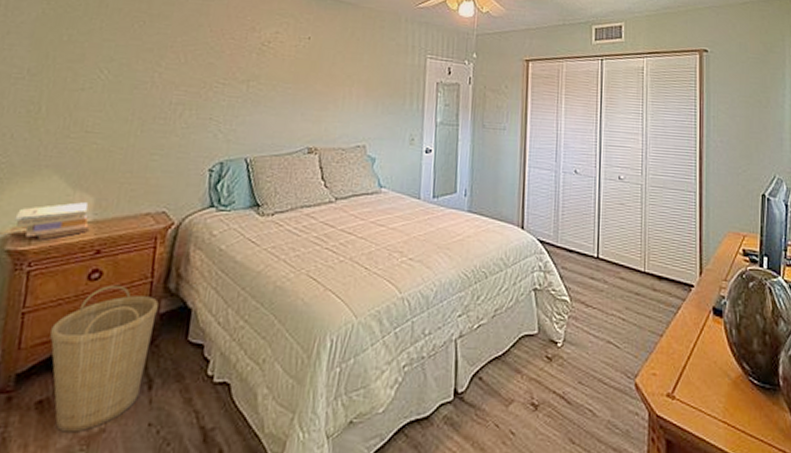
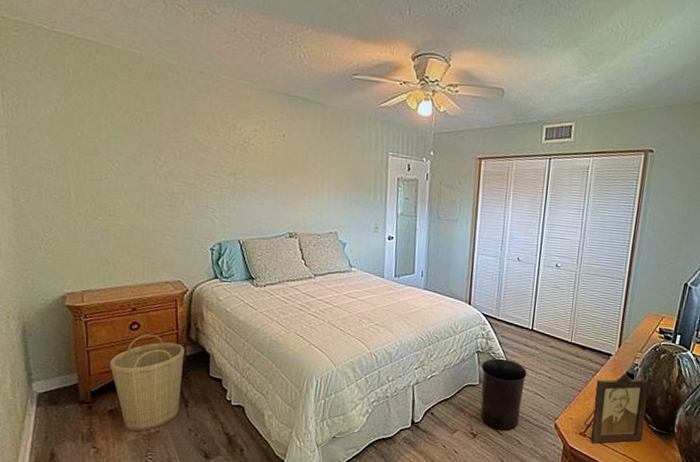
books: present [14,202,90,240] -> none [68,271,125,299]
waste bin: none [540,296,596,397] -> present [480,358,527,431]
photo frame: none [670,309,743,409] -> present [583,373,649,444]

